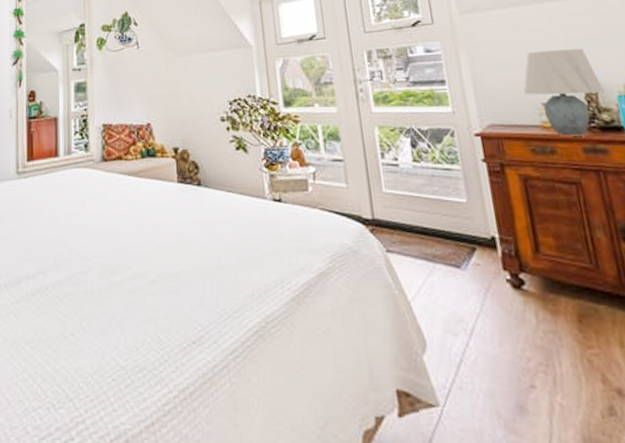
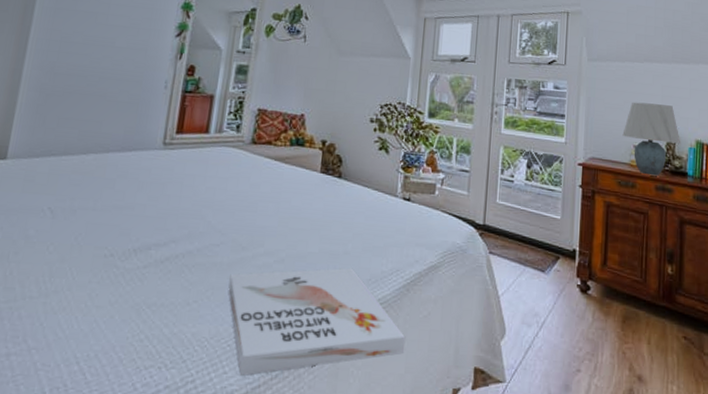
book: none [103,283,308,413] -> present [228,267,406,376]

